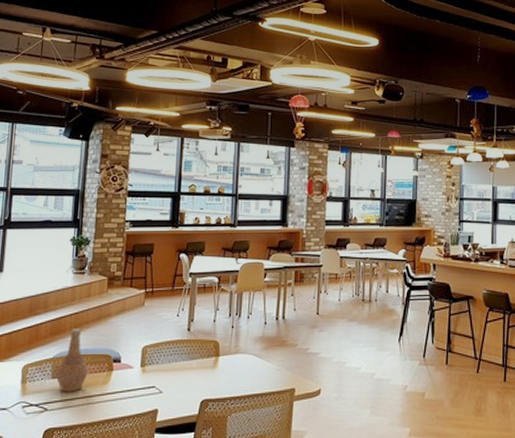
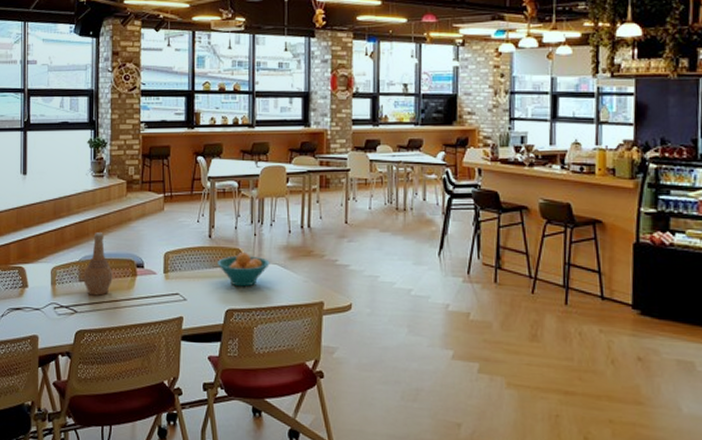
fruit bowl: none [194,344,246,377] -> present [216,253,270,287]

